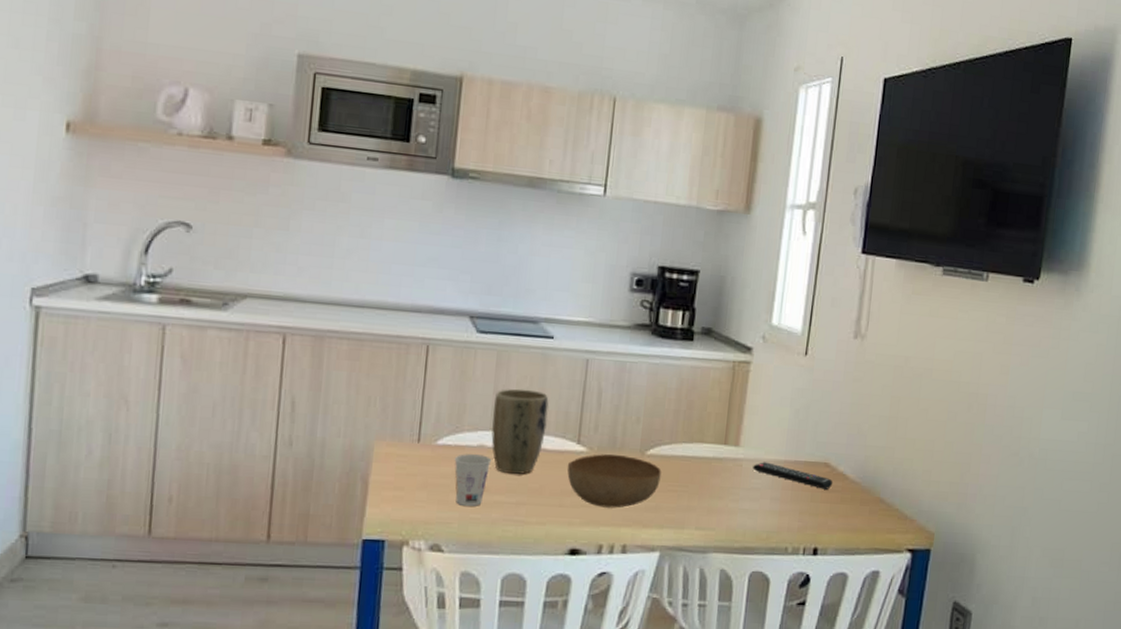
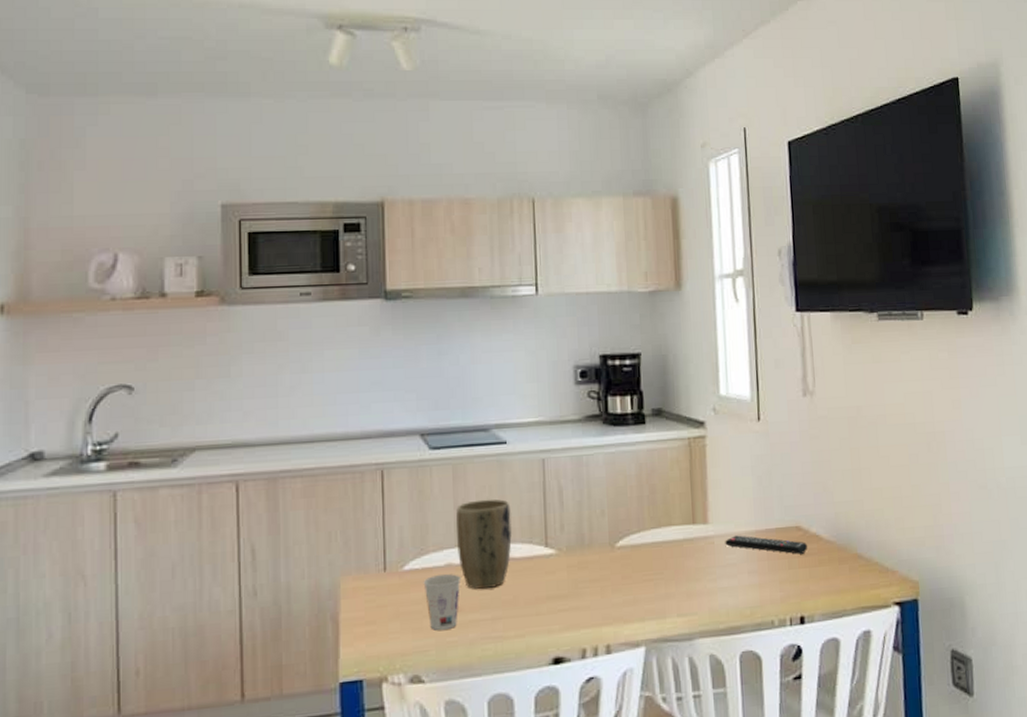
bowl: present [567,454,661,508] -> none [538,551,635,609]

